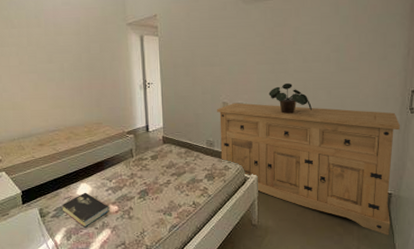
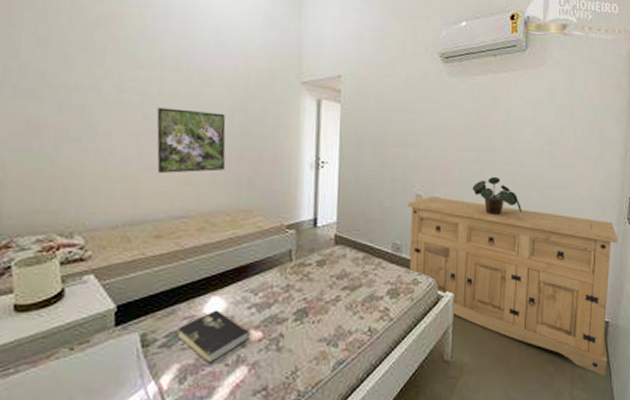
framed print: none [29,54,80,101] -> present [156,107,226,173]

